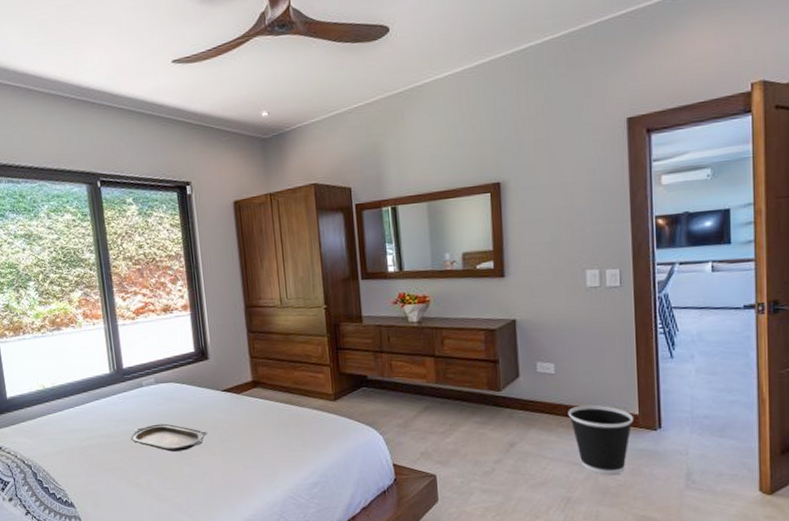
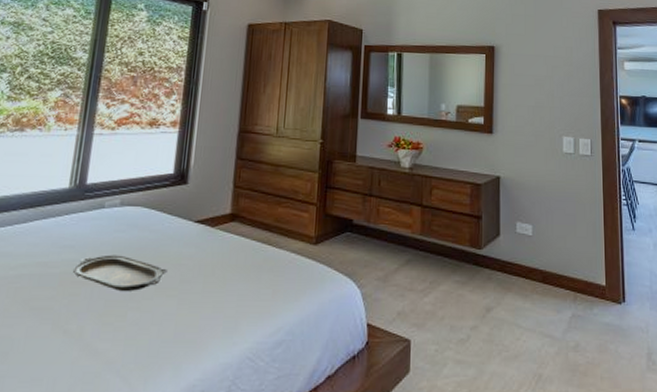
wastebasket: present [568,404,633,475] -> none [542,271,601,351]

